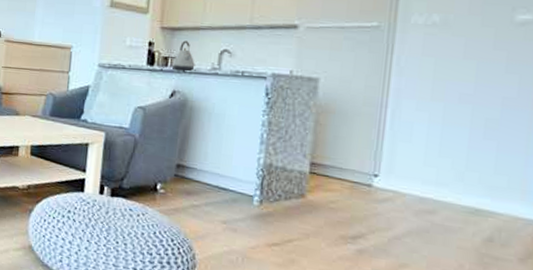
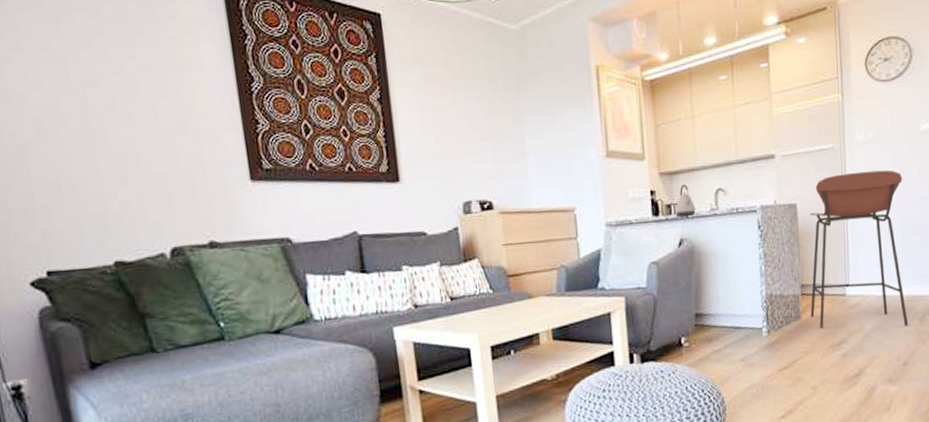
bar stool: none [318,55,479,242] -> present [809,170,908,328]

